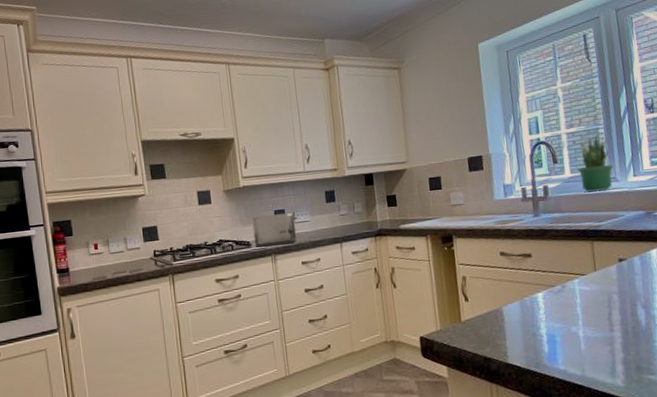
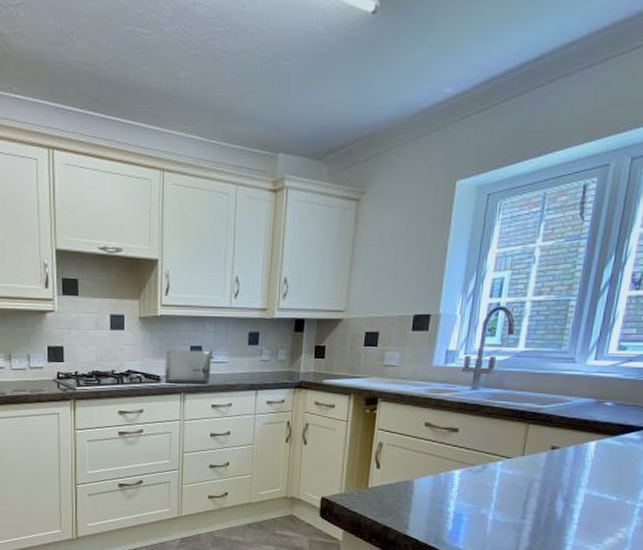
planter: present [577,134,614,192] -> none [533,308,581,371]

